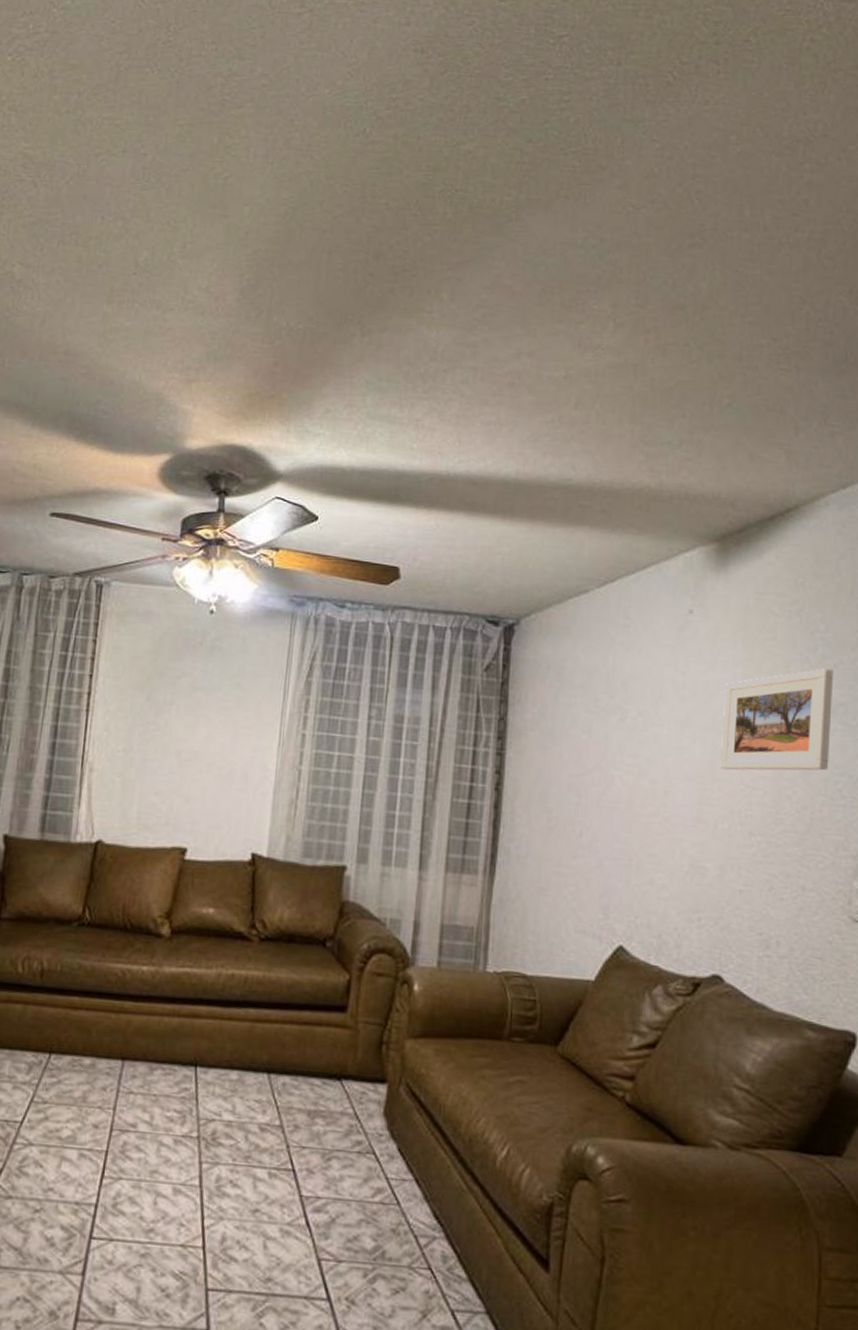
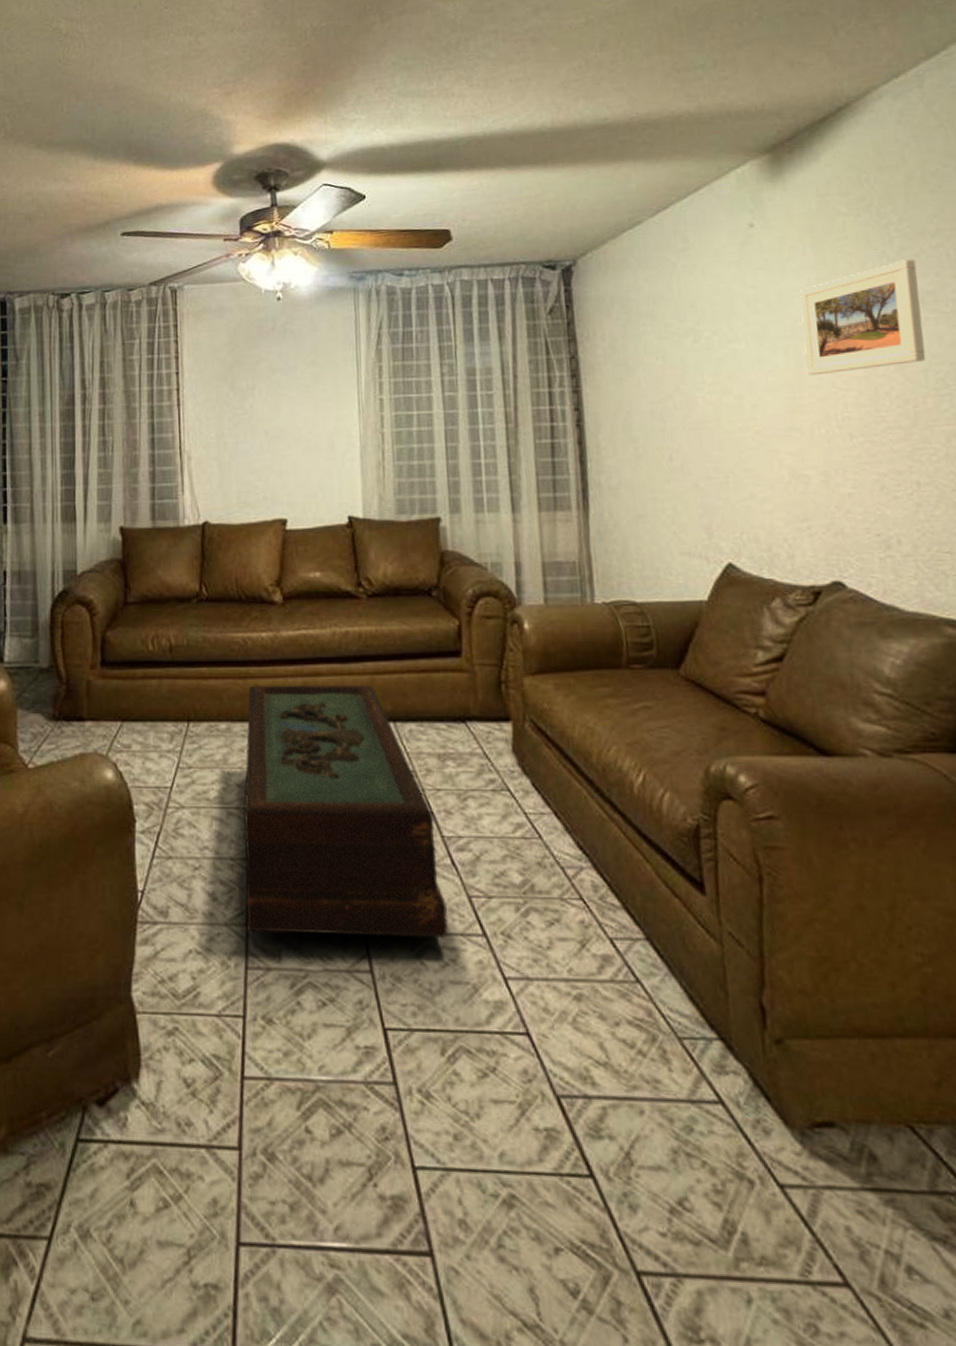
coffee table: none [82,1021,295,1300] -> present [244,684,448,938]

